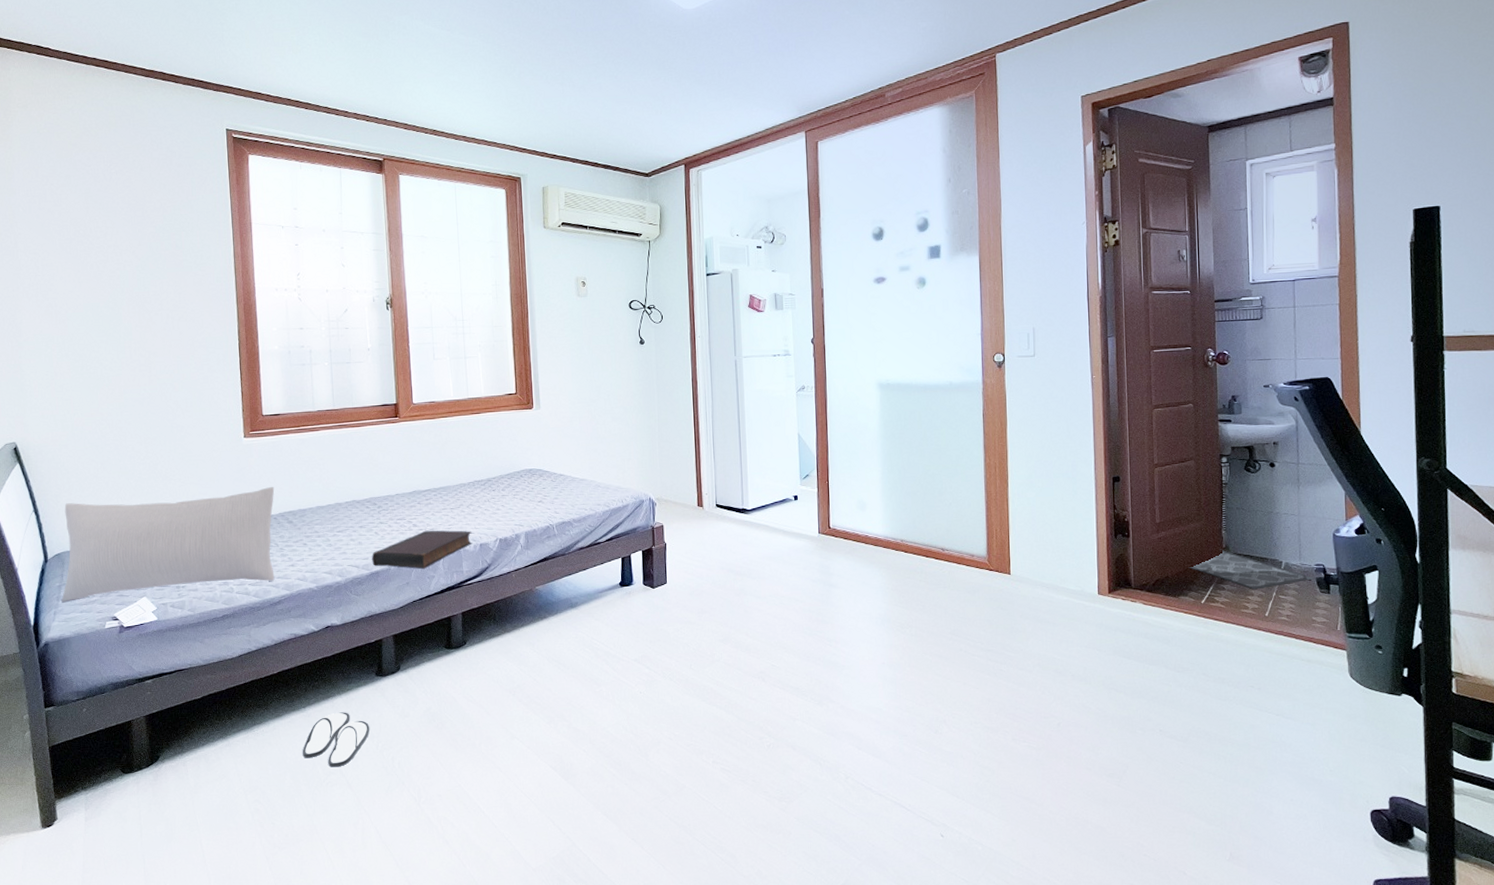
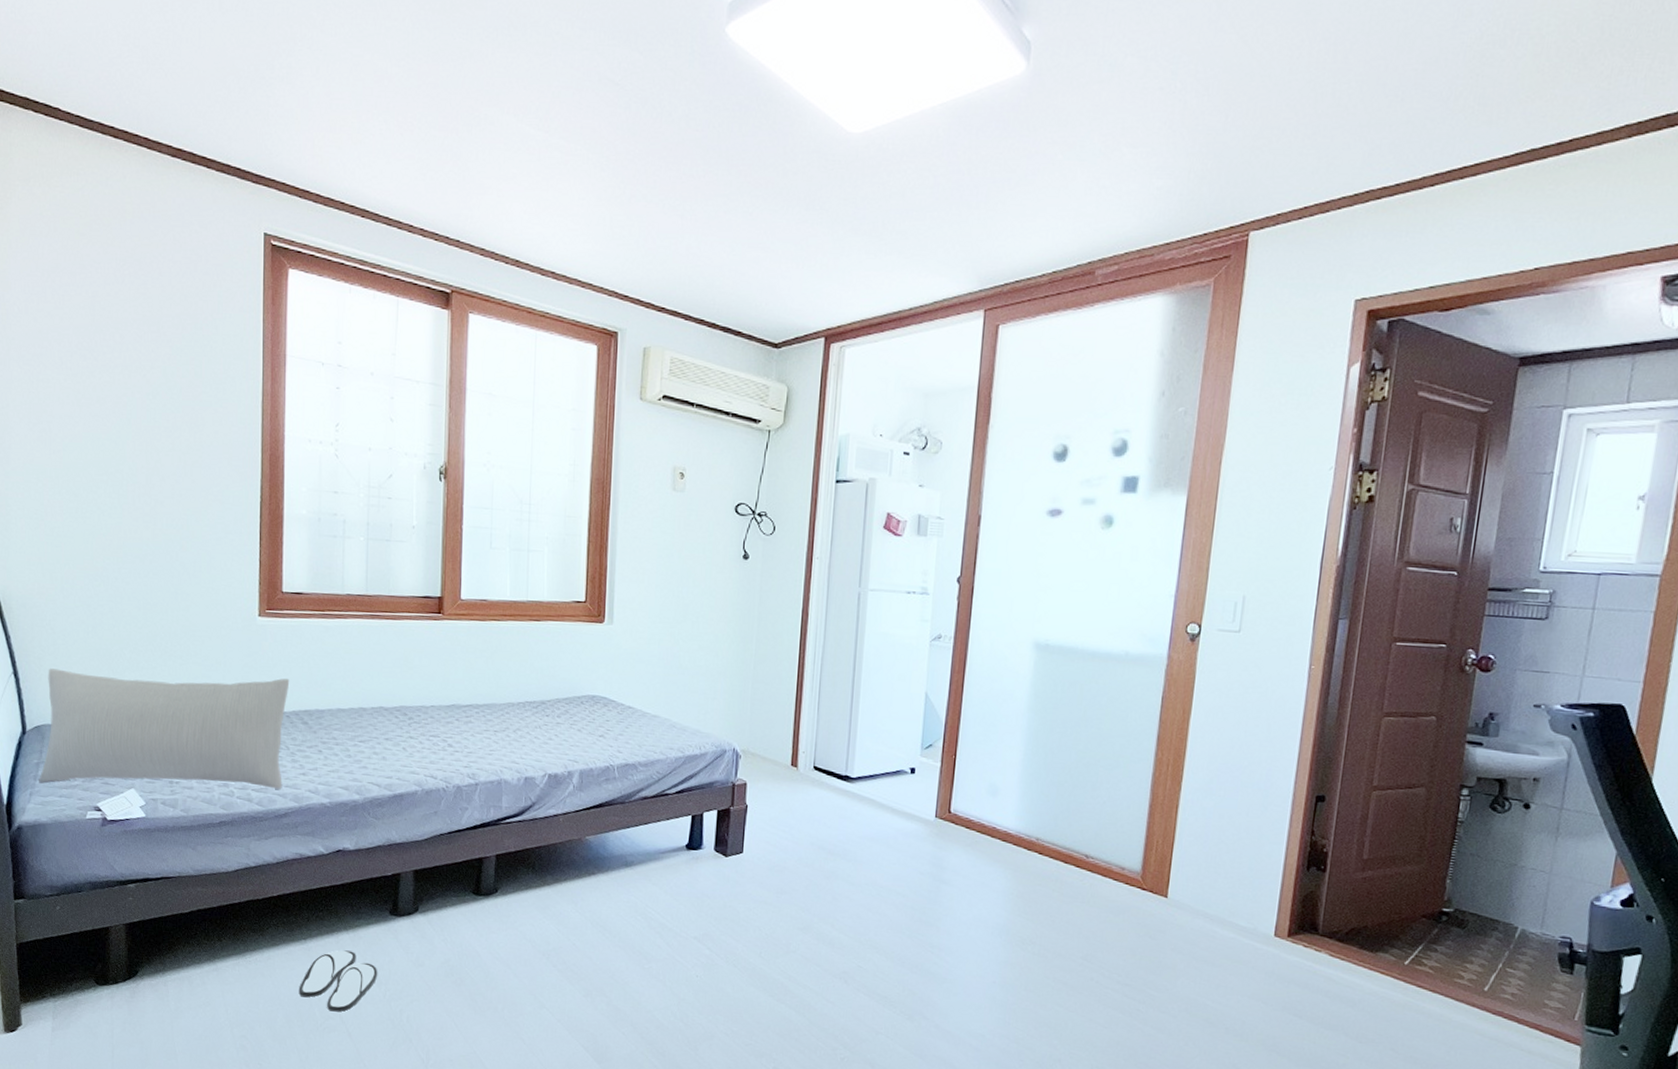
book: present [372,530,473,570] -> none [396,753,517,799]
bath mat: present [1188,549,1314,590] -> none [1394,901,1555,958]

